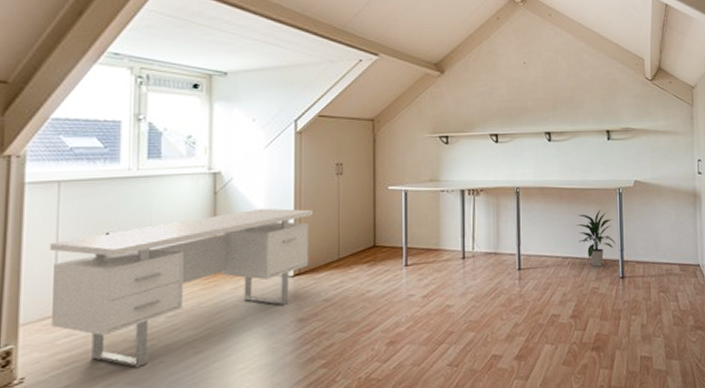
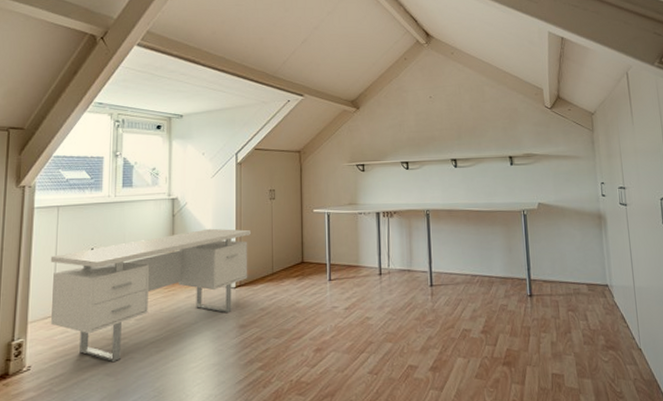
indoor plant: present [575,210,615,267] -> none [483,231,522,285]

